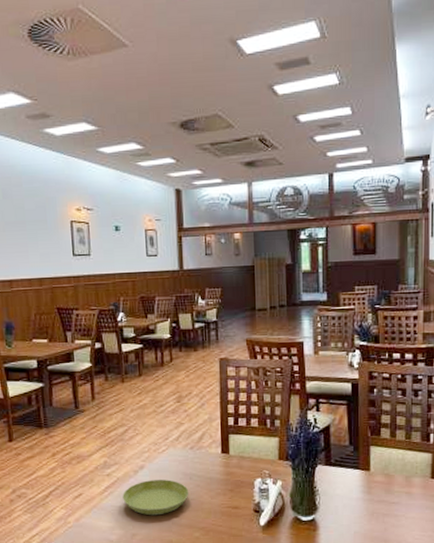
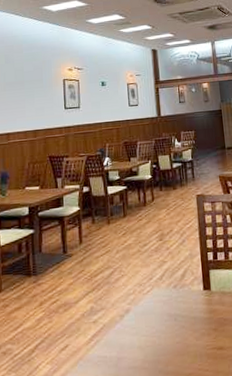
saucer: present [122,479,189,516] -> none [109,322,175,365]

